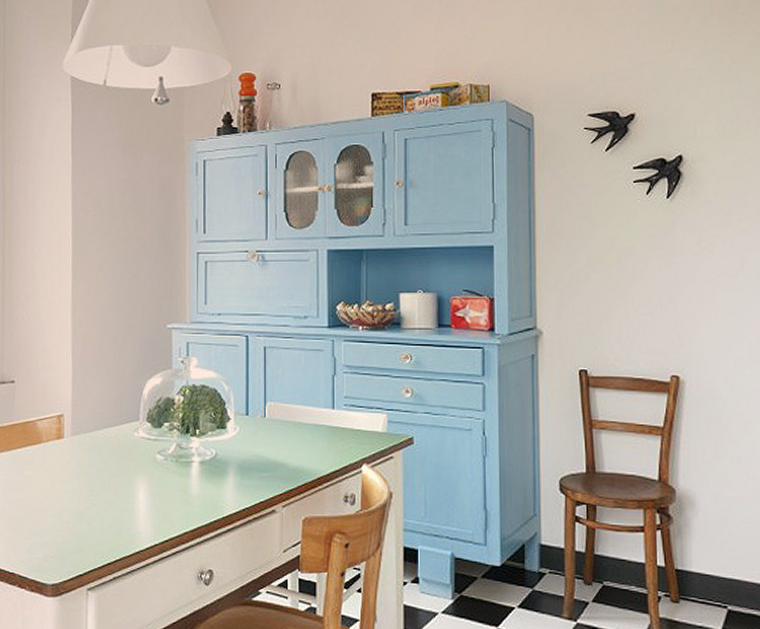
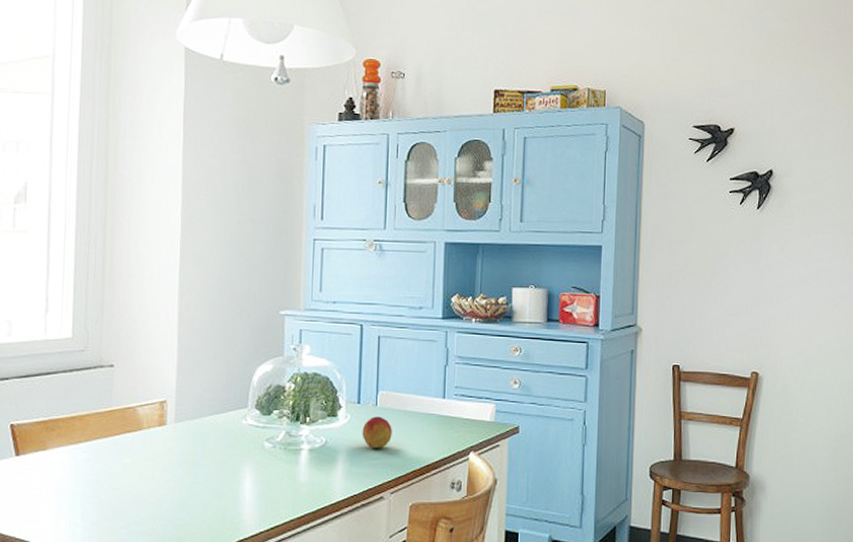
peach: none [251,428,282,461] -> present [362,416,392,449]

